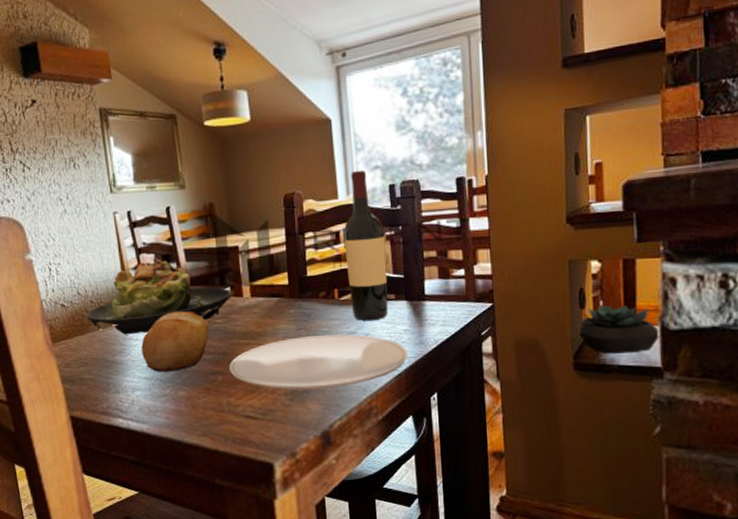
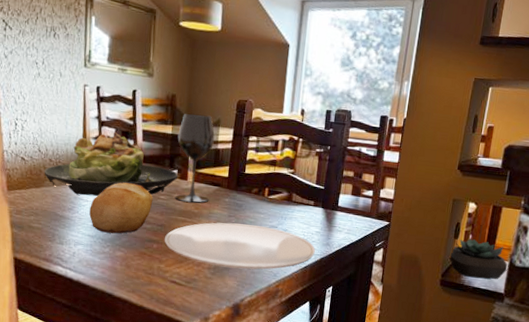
wineglass: none [223,218,272,322] -> present [174,113,215,203]
wine bottle: present [343,170,389,321] -> none [276,93,316,220]

